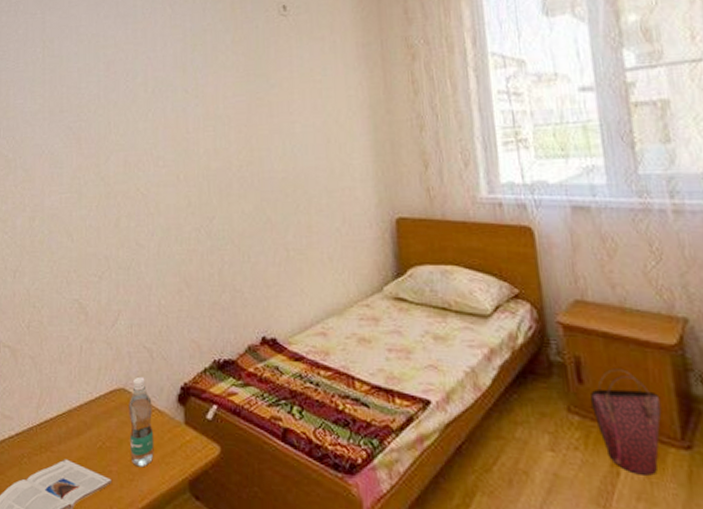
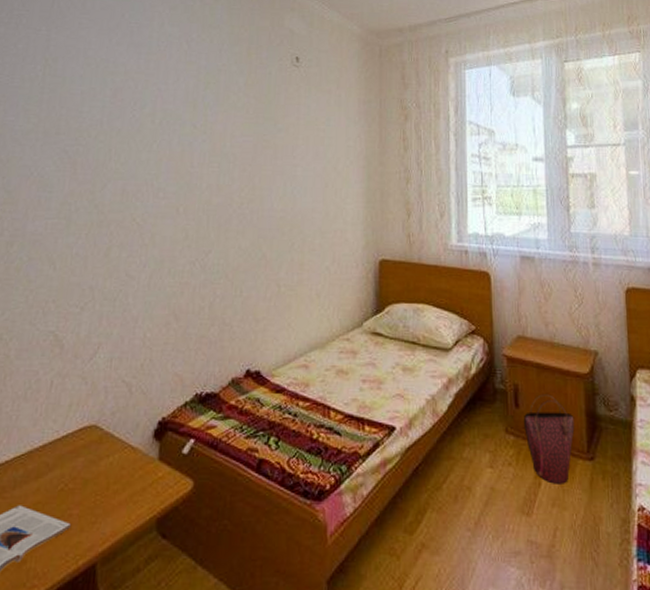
bottle: present [129,376,154,467] -> none [95,412,126,508]

